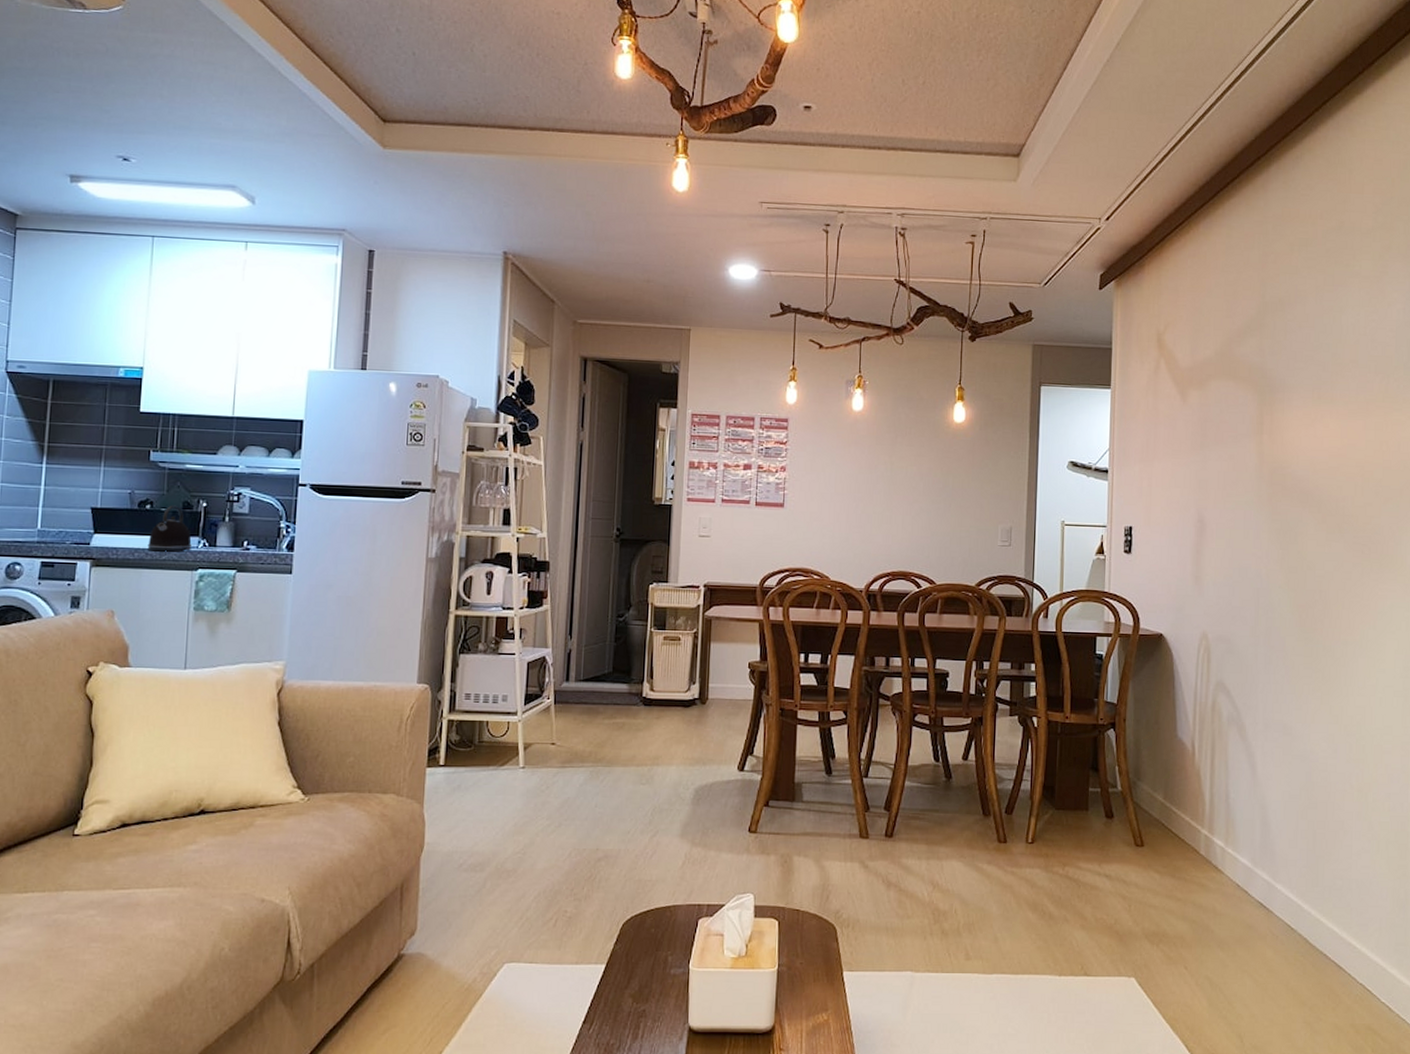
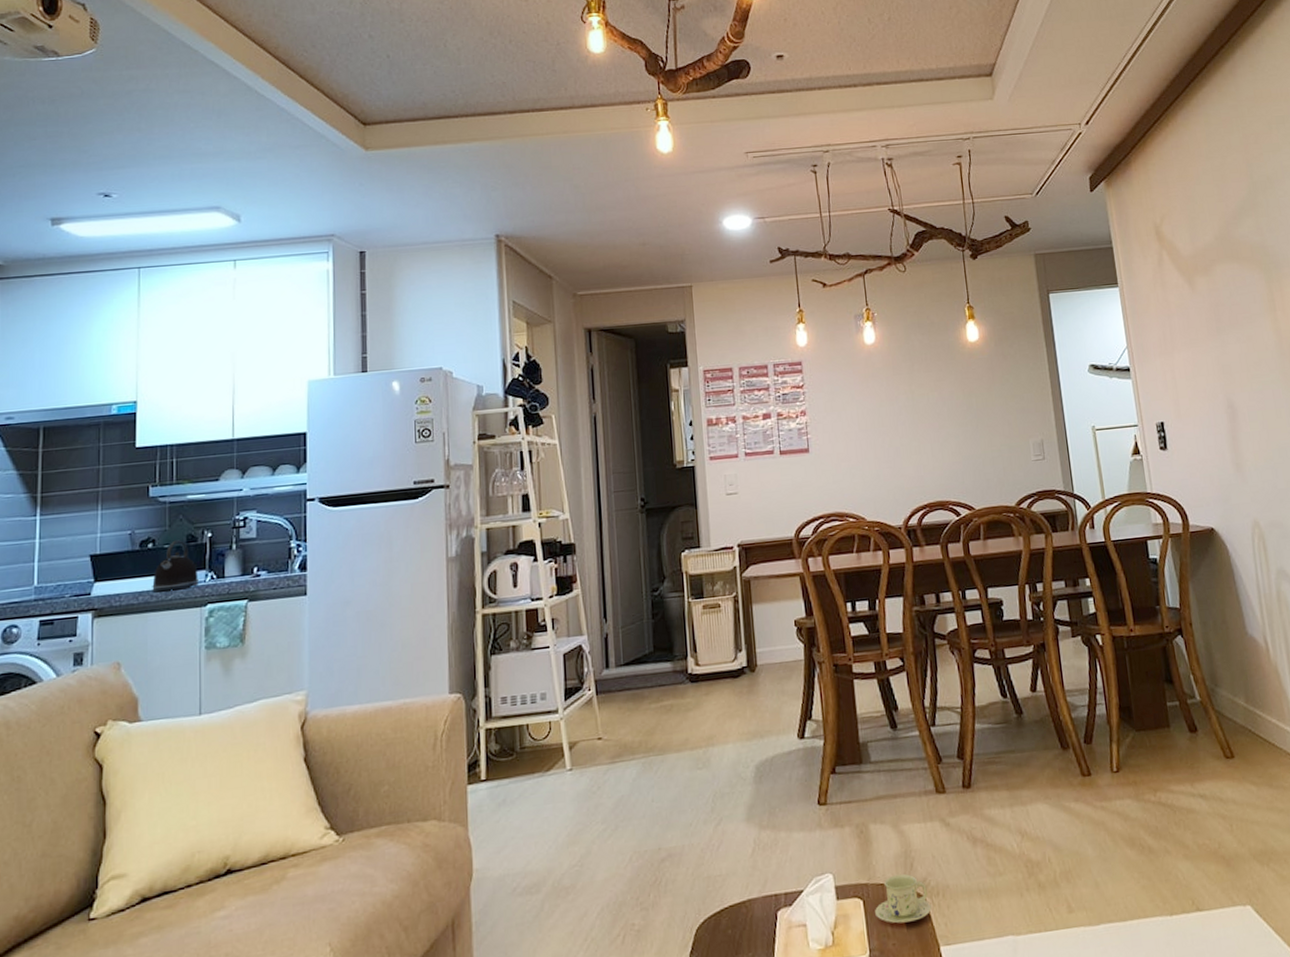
cup and saucer: none [788,903,840,946] -> present [875,874,932,924]

